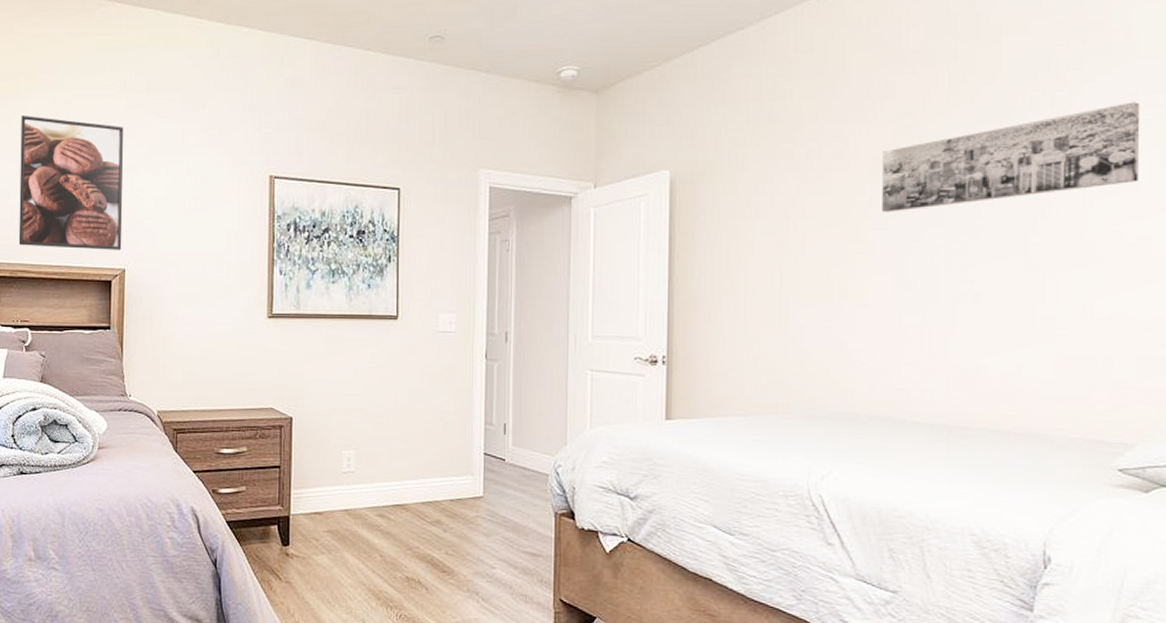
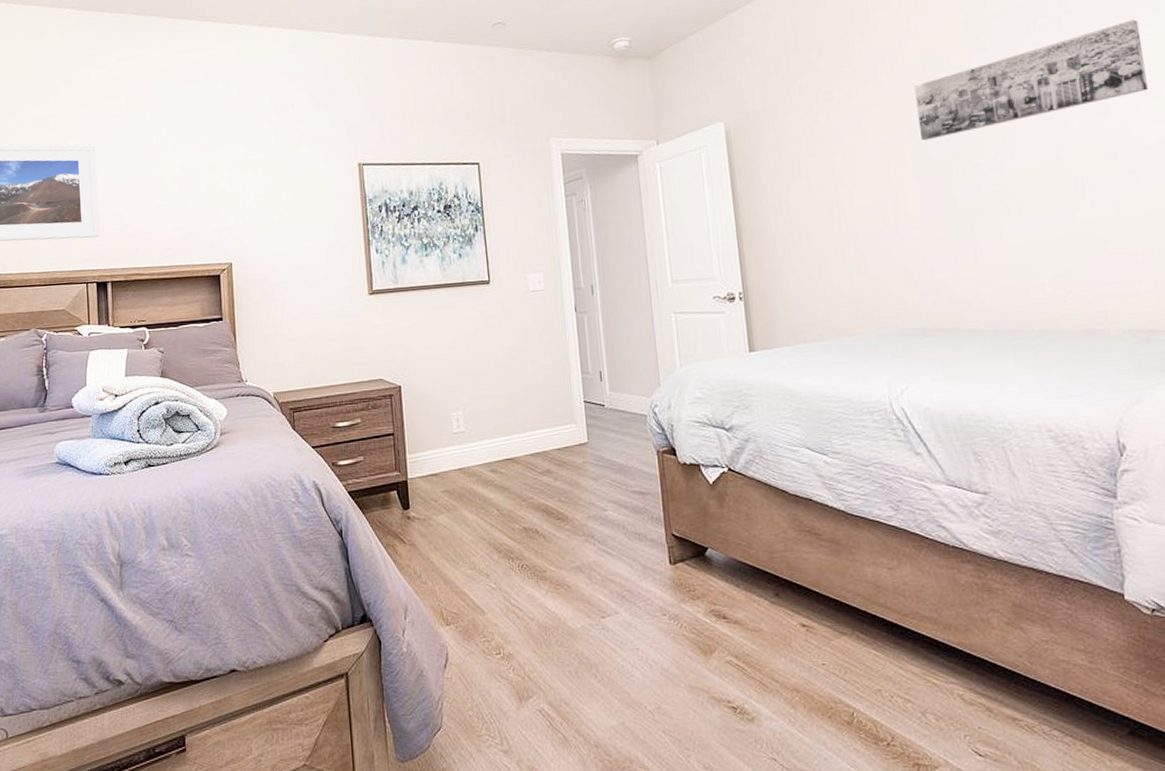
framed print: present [18,116,123,250] -> none [125,130,227,251]

